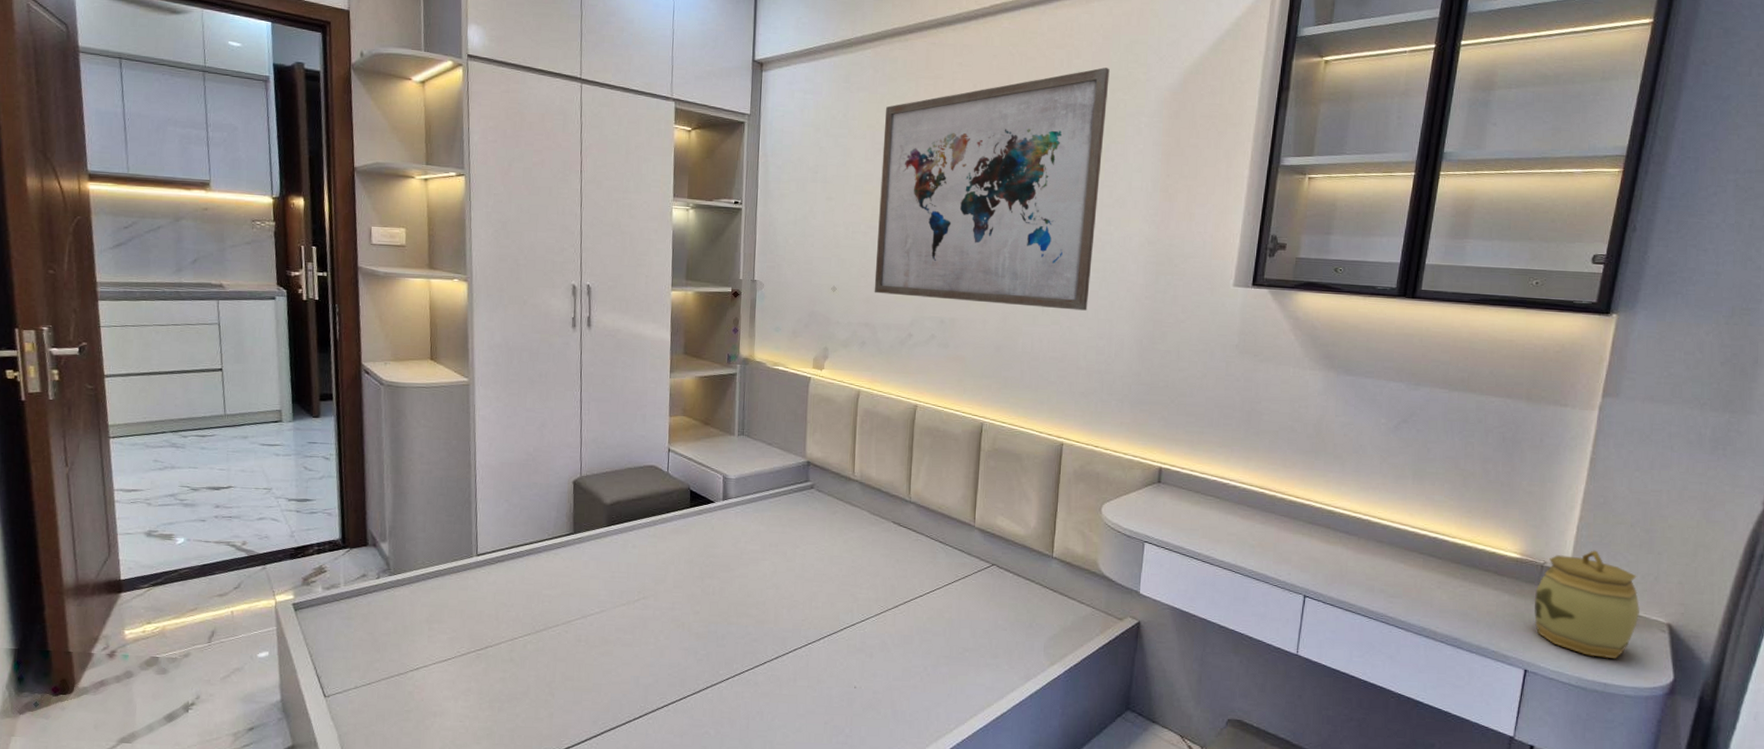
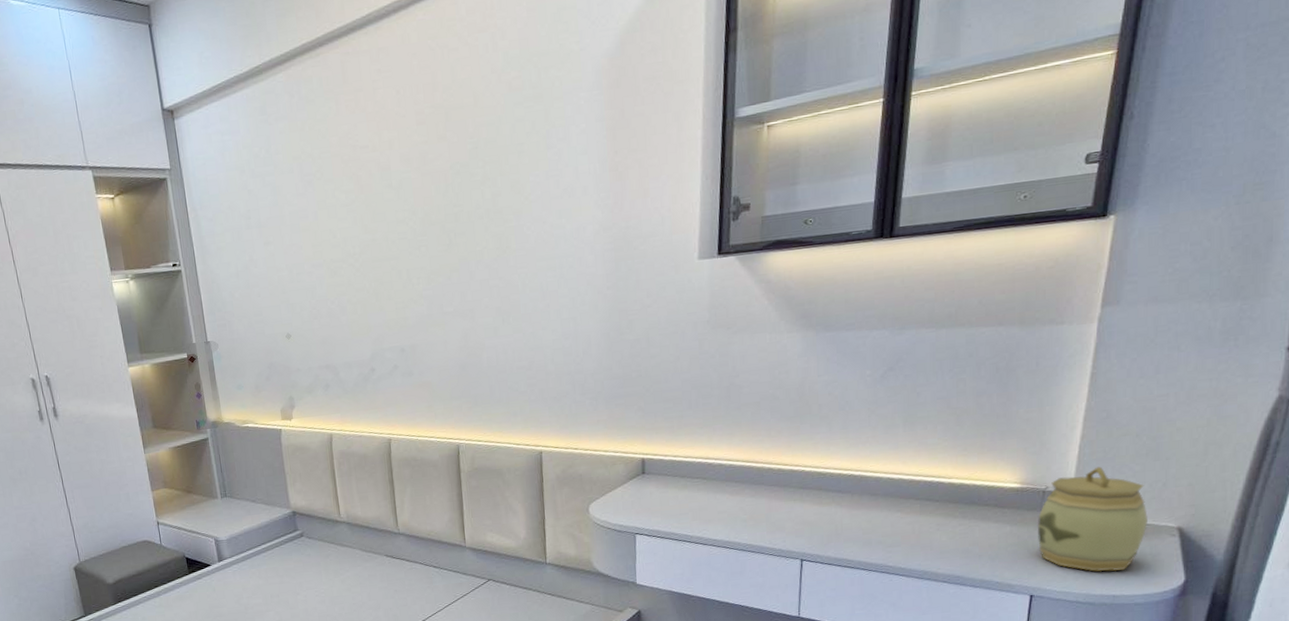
wall art: present [874,67,1110,311] -> none [309,44,549,333]

